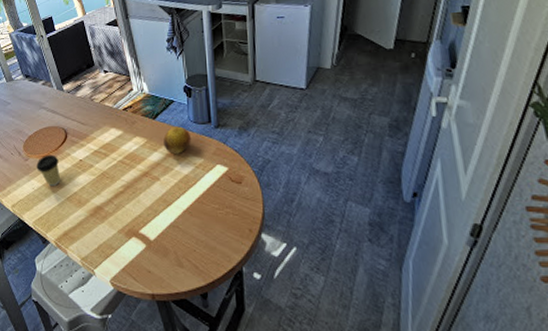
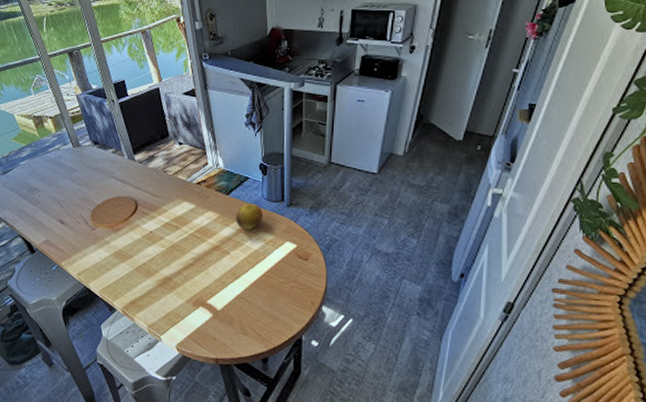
coffee cup: present [36,154,60,186] -> none [104,225,129,256]

